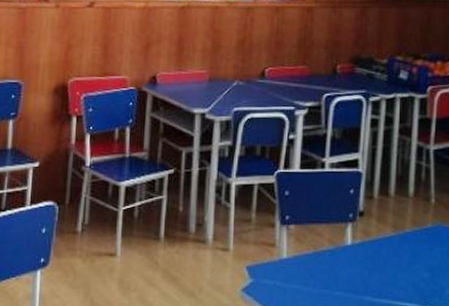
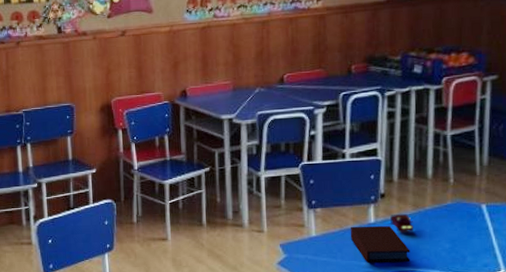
book: none [324,248,388,294] -> present [350,225,411,263]
toy car: none [368,235,393,258] -> present [390,213,414,233]

